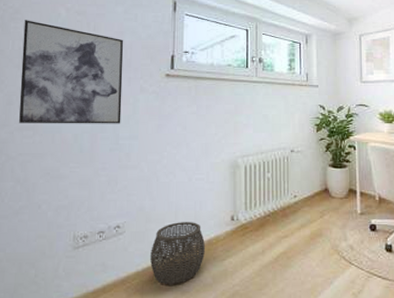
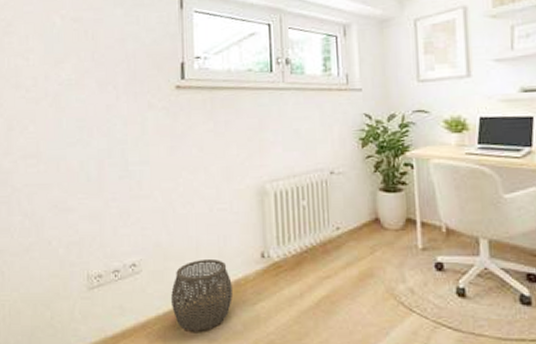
wall art: present [19,20,124,124] -> none [18,33,129,151]

